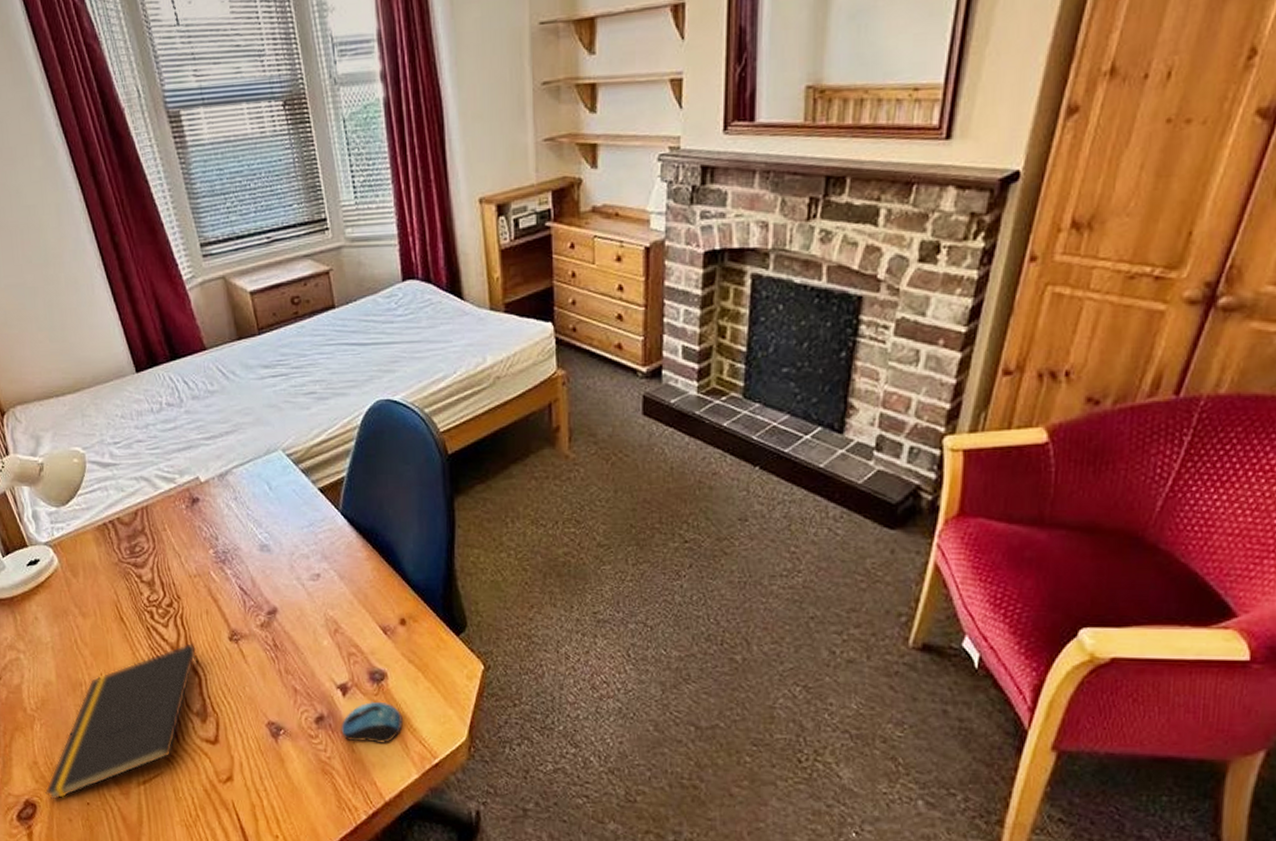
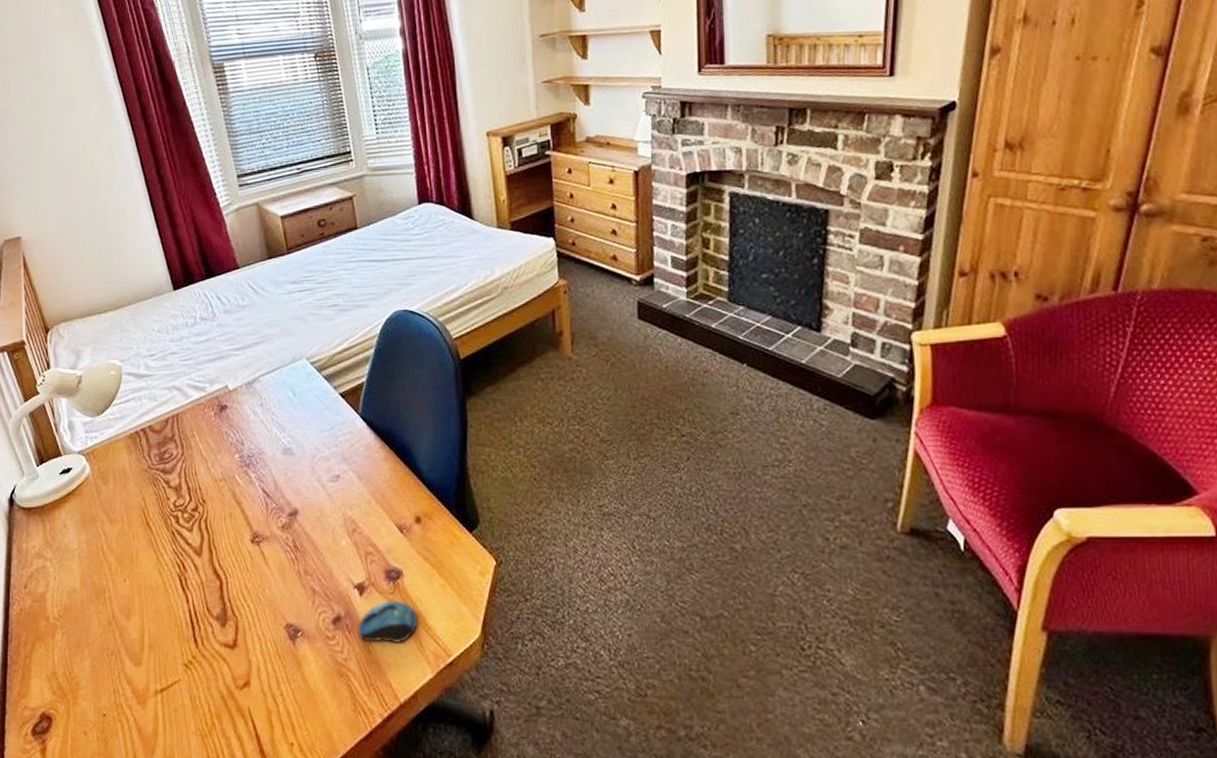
notepad: present [45,643,199,801] -> none [62,547,221,713]

